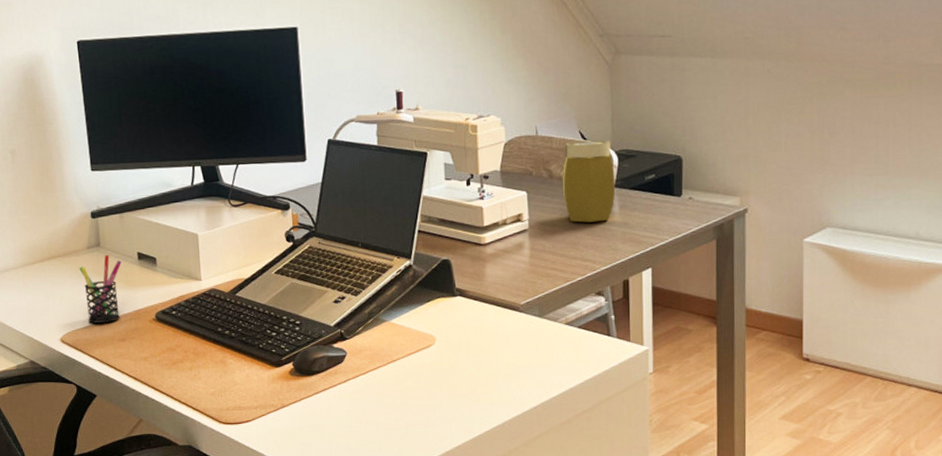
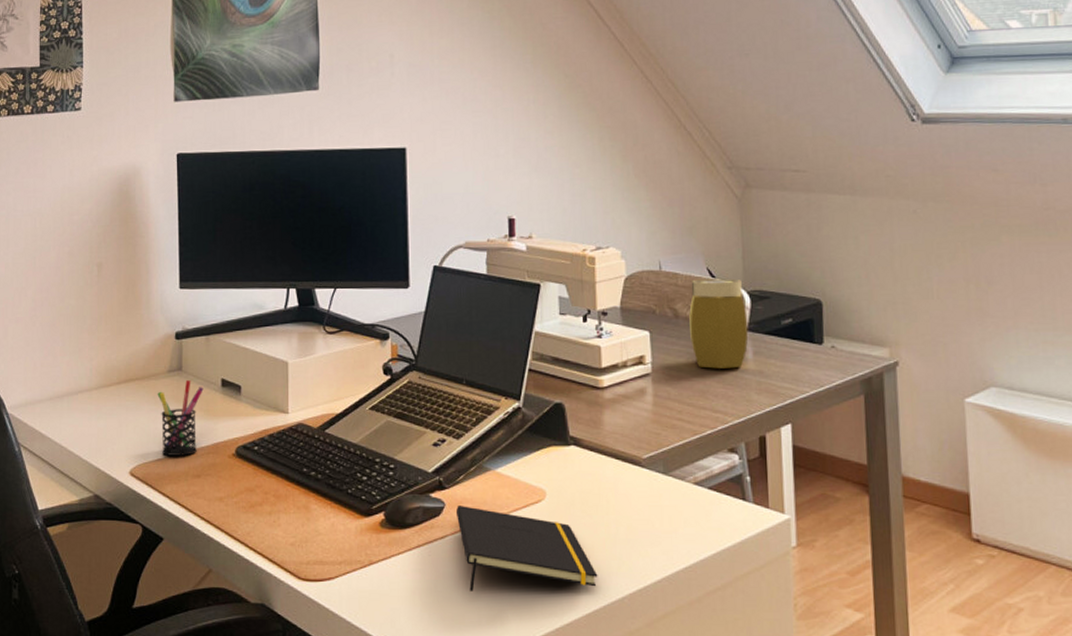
notepad: none [356,353,482,425] -> present [455,506,598,592]

